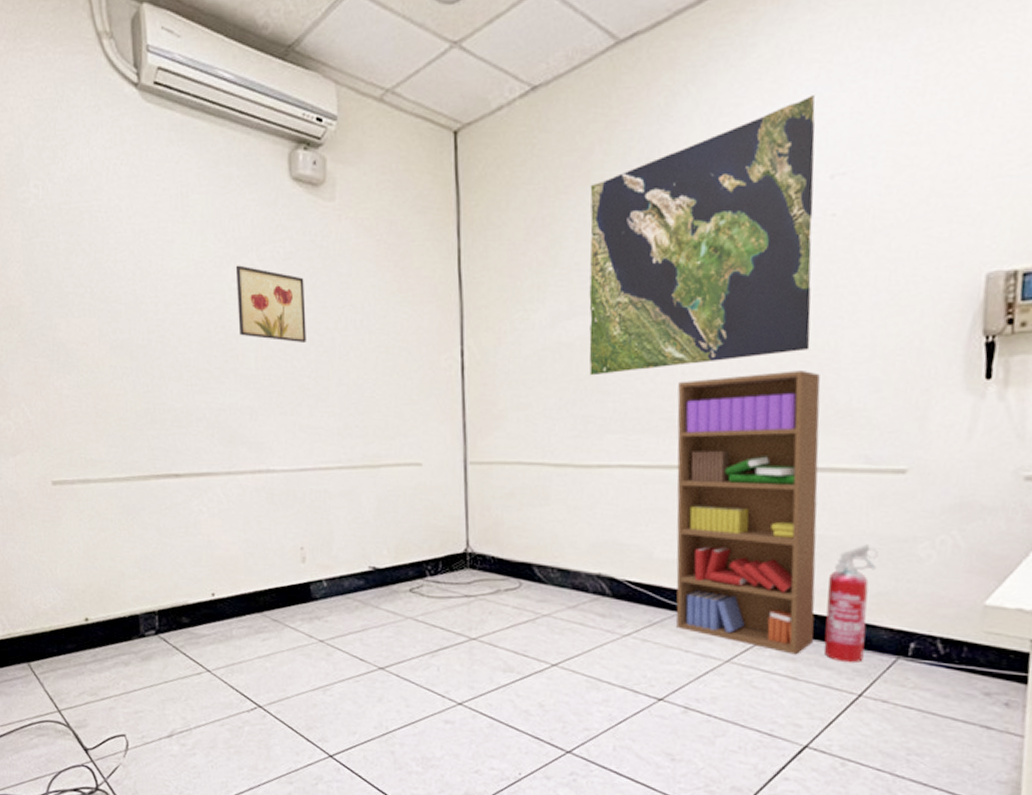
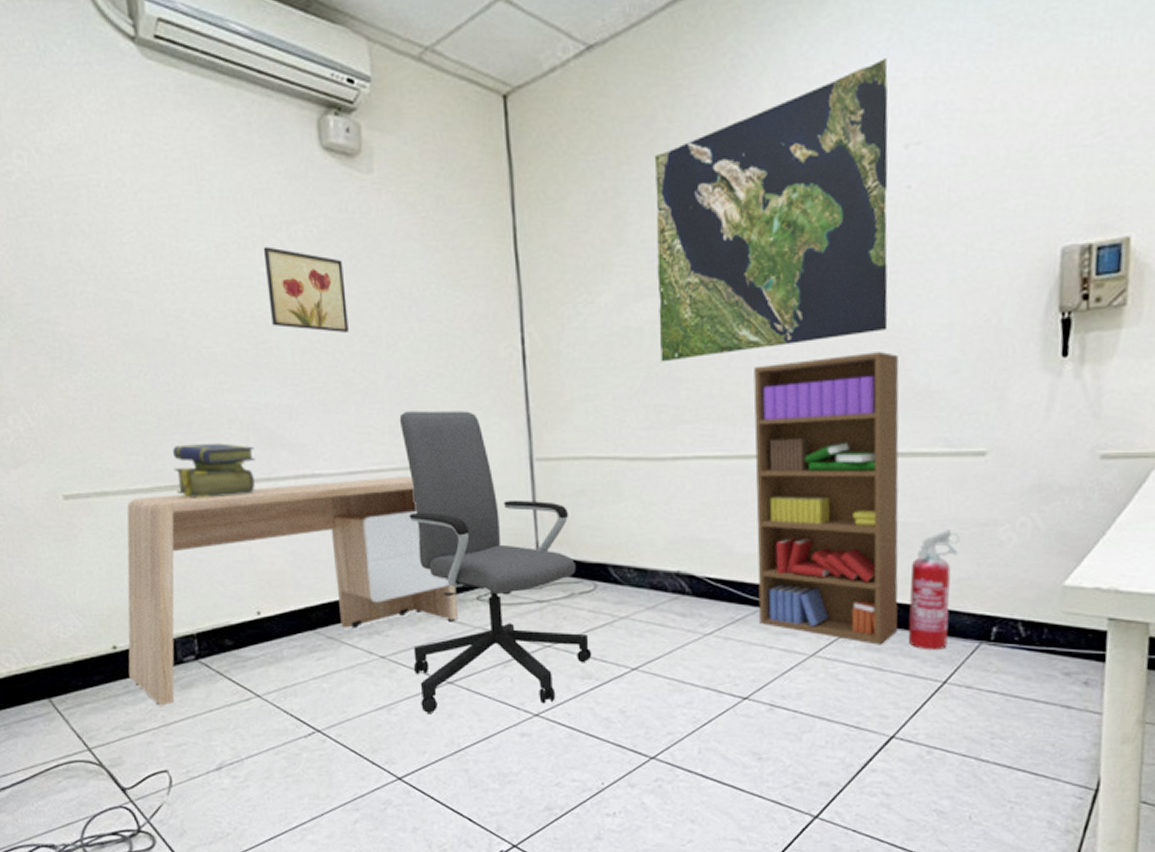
desk: none [97,474,393,675] -> present [127,477,459,706]
stack of books: none [147,438,218,488] -> present [173,443,256,498]
office chair: none [347,415,515,696] -> present [399,411,592,713]

